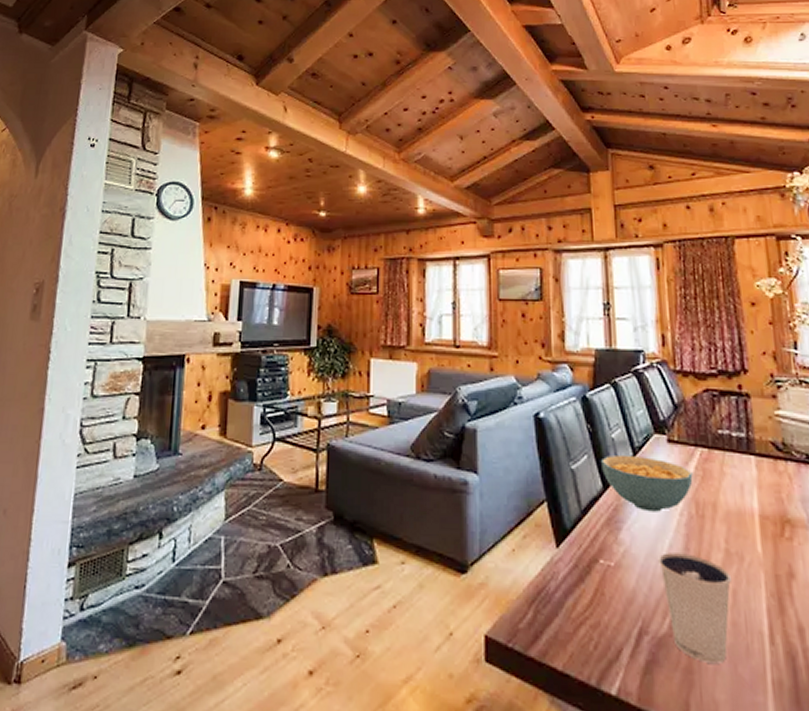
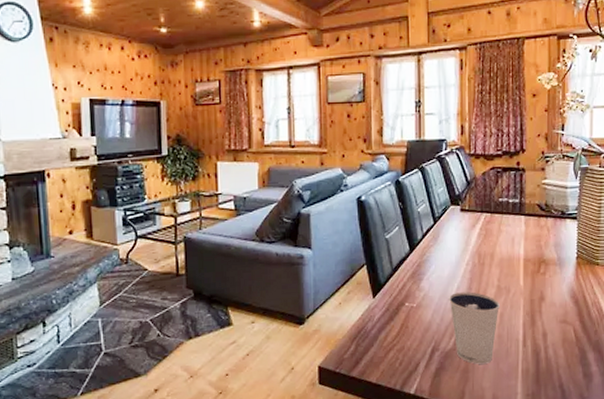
cereal bowl: present [601,454,693,512] -> none [409,223,478,265]

